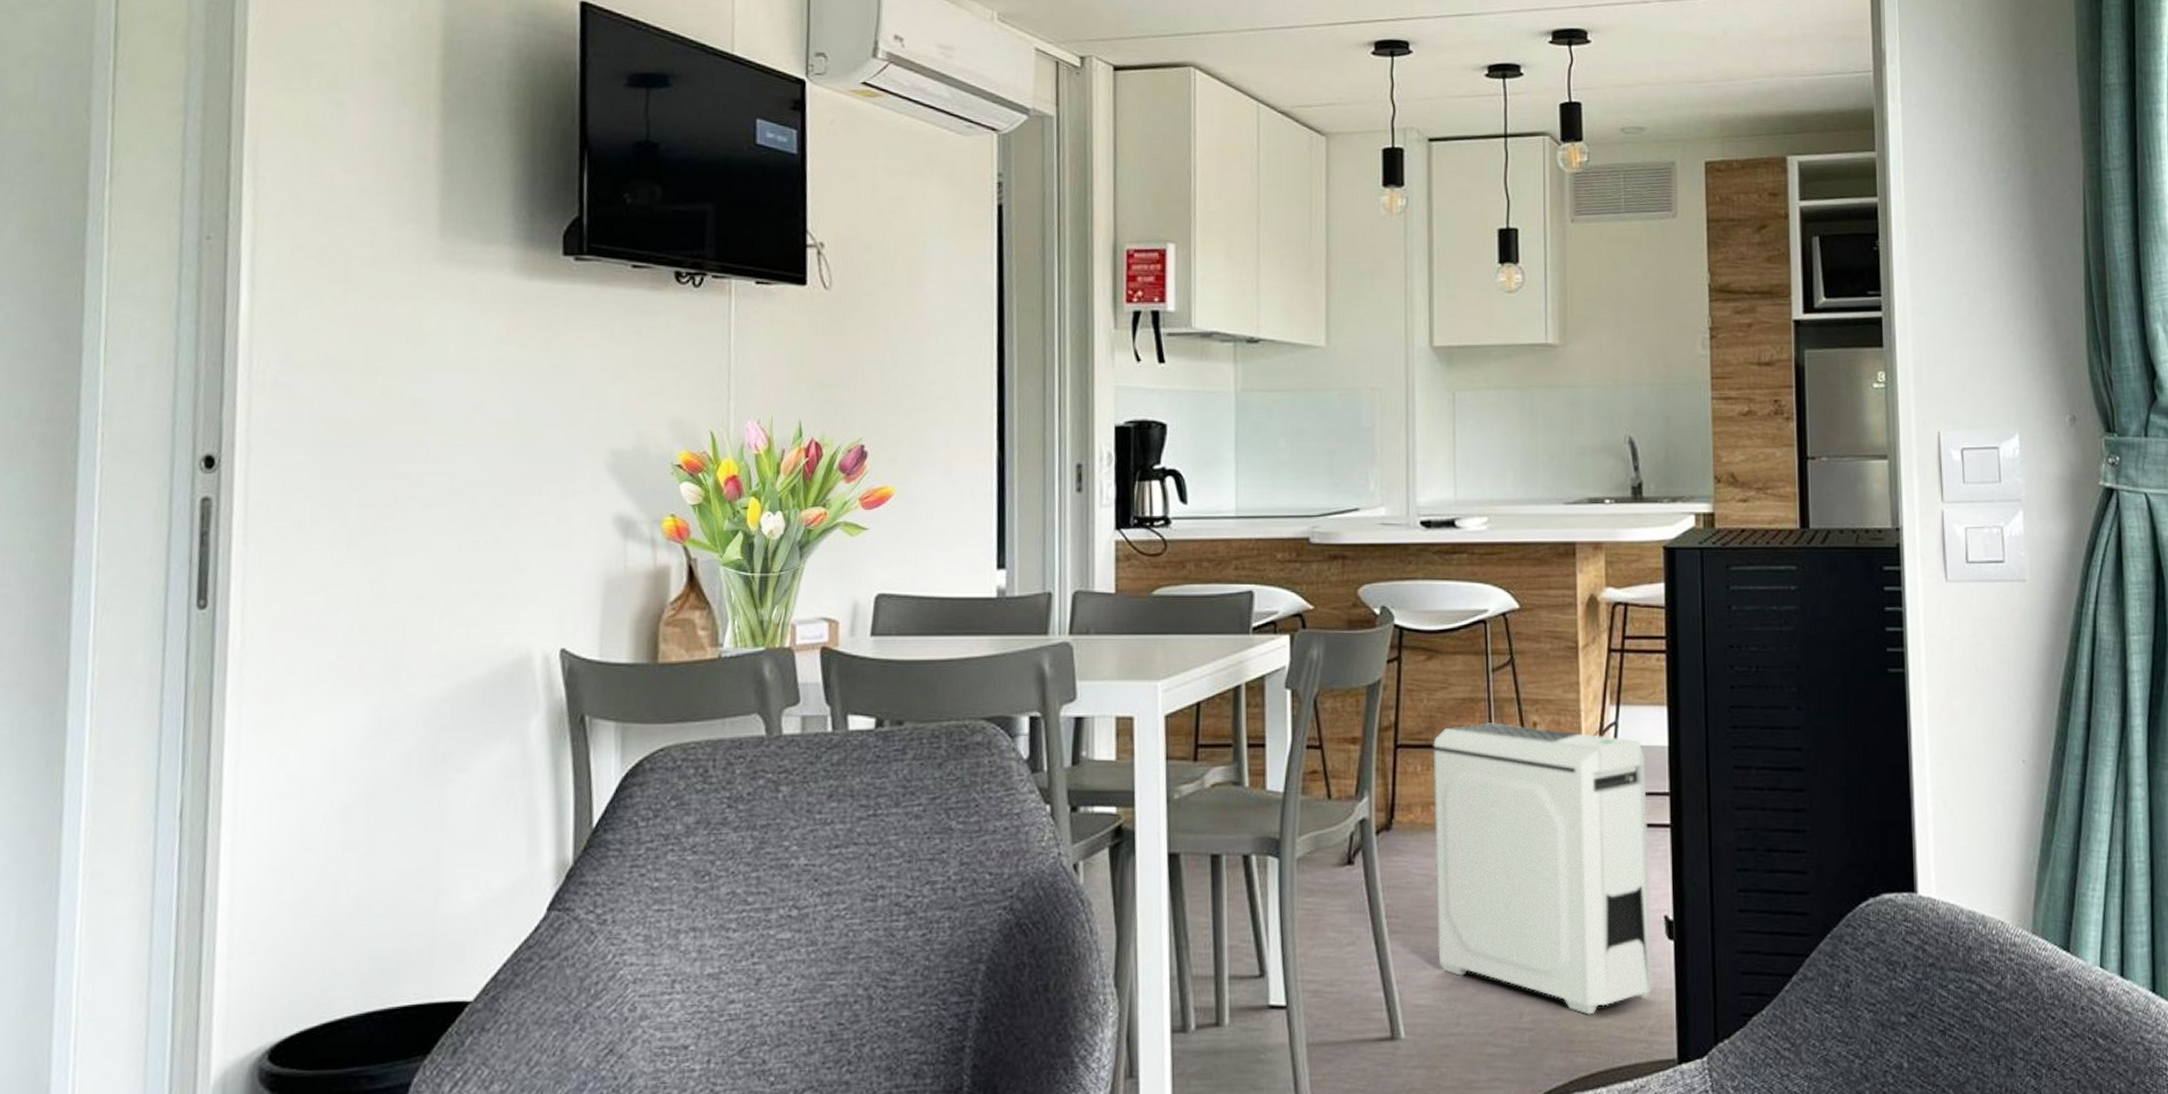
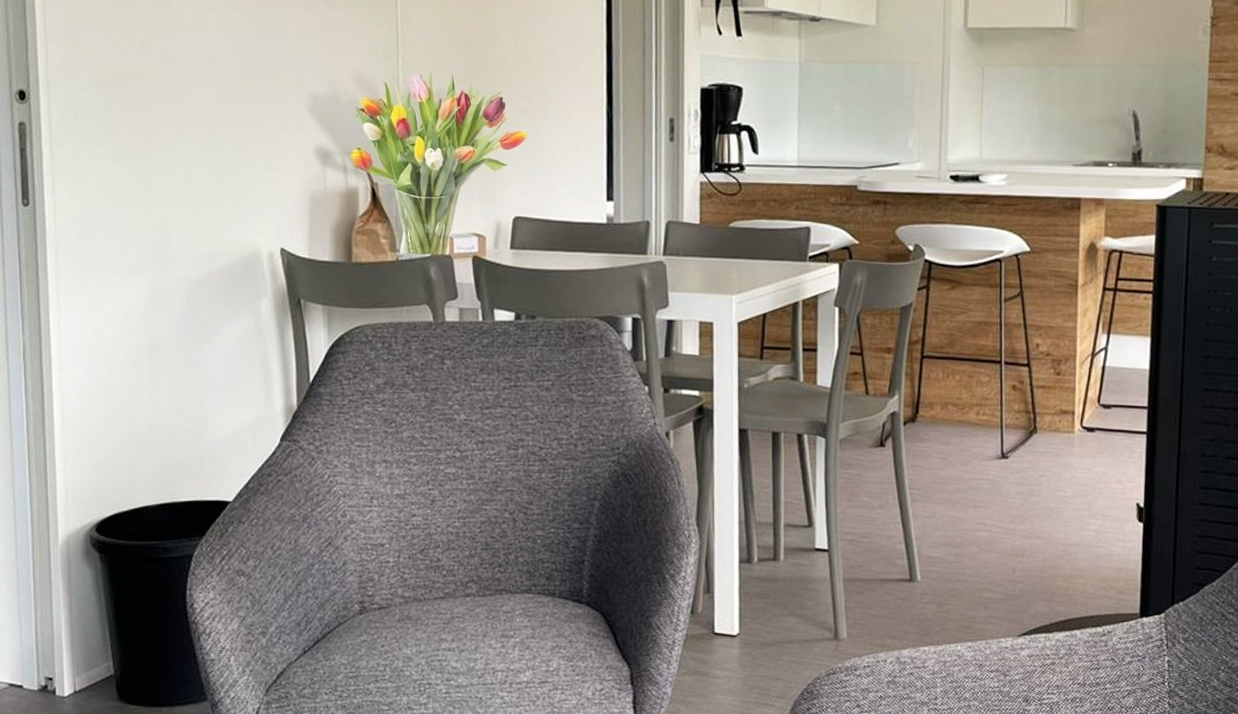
air purifier: present [1433,722,1653,1015] -> none [949,342,1129,575]

